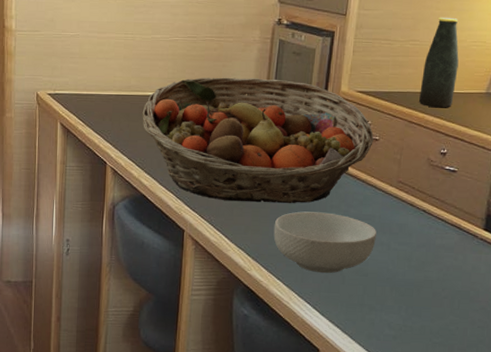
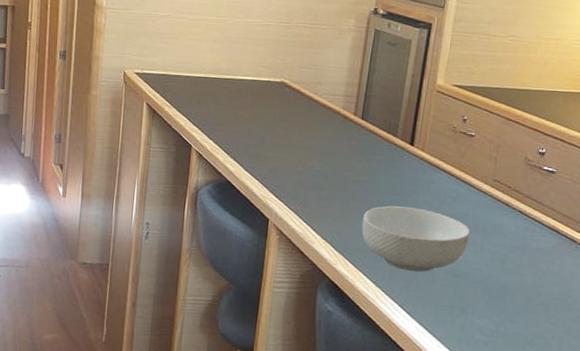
fruit basket: present [142,77,374,204] -> none [230,64,470,198]
bottle: present [418,17,459,108] -> none [516,13,561,107]

